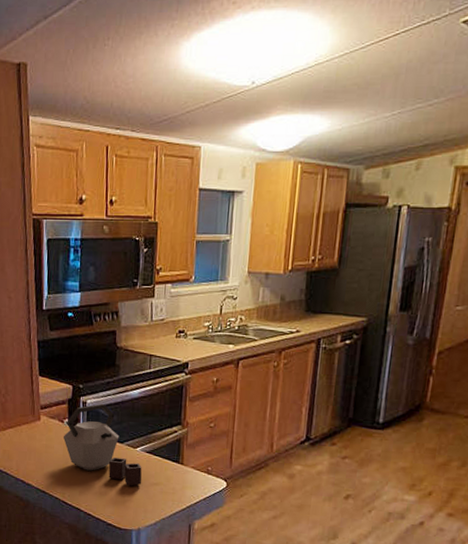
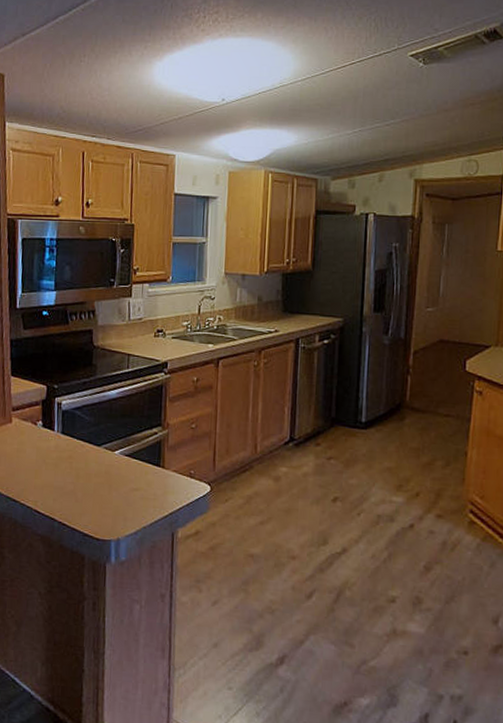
kettle: present [63,403,142,486] -> none [36,404,121,492]

